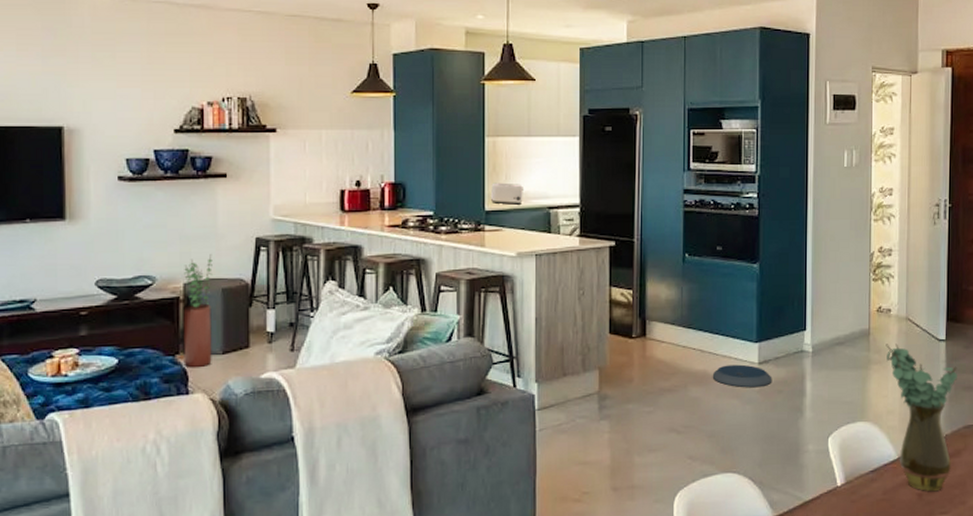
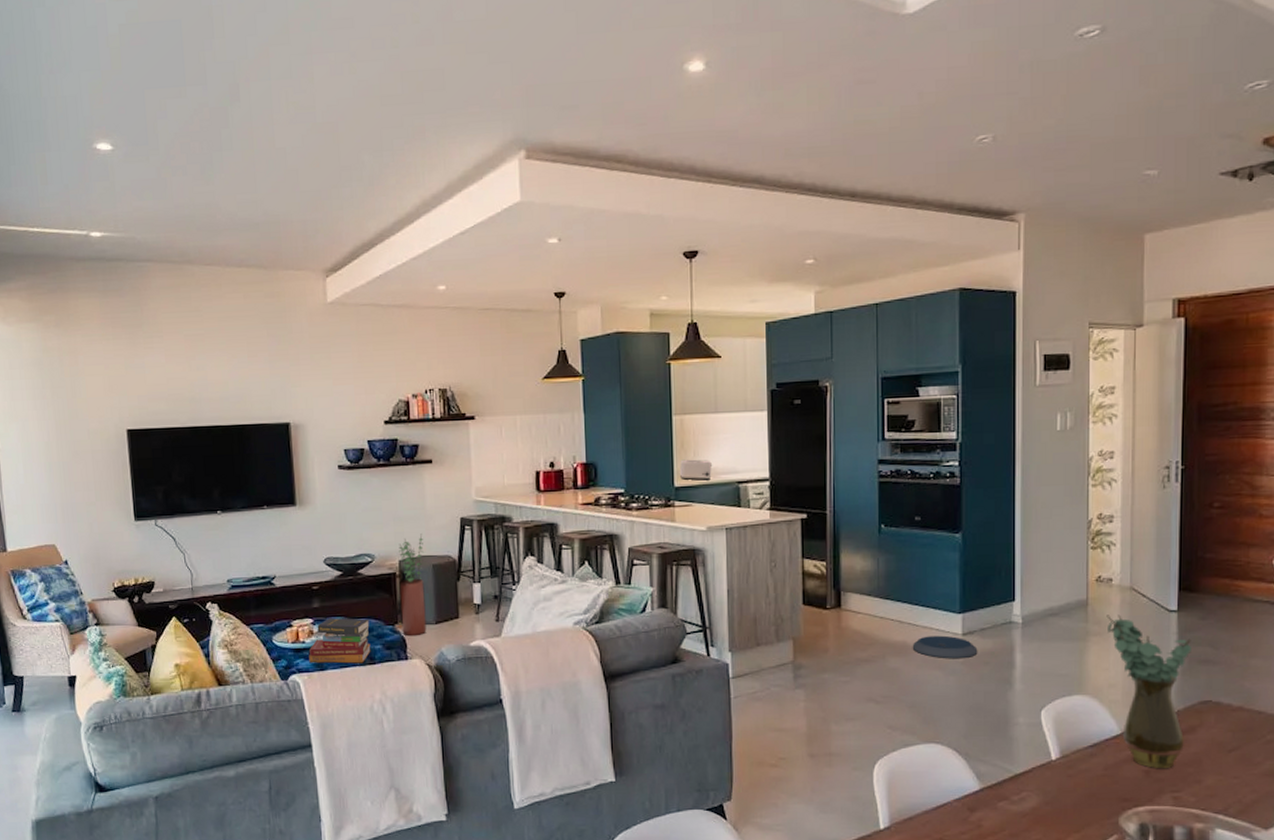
books: none [71,347,146,400] -> present [309,618,371,664]

